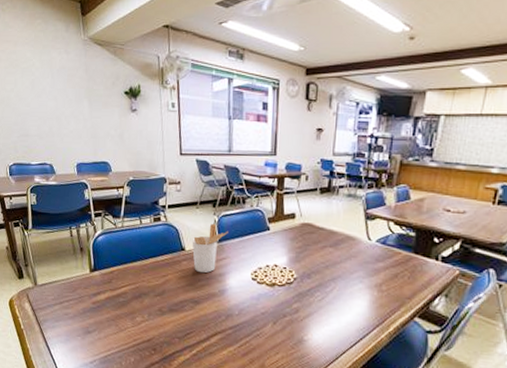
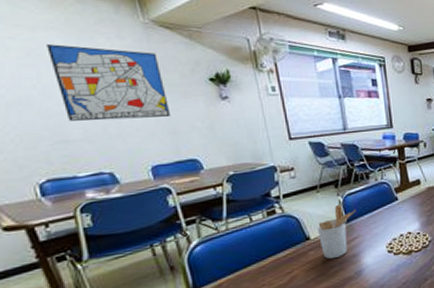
wall art: none [22,57,94,122] -> present [47,44,171,121]

